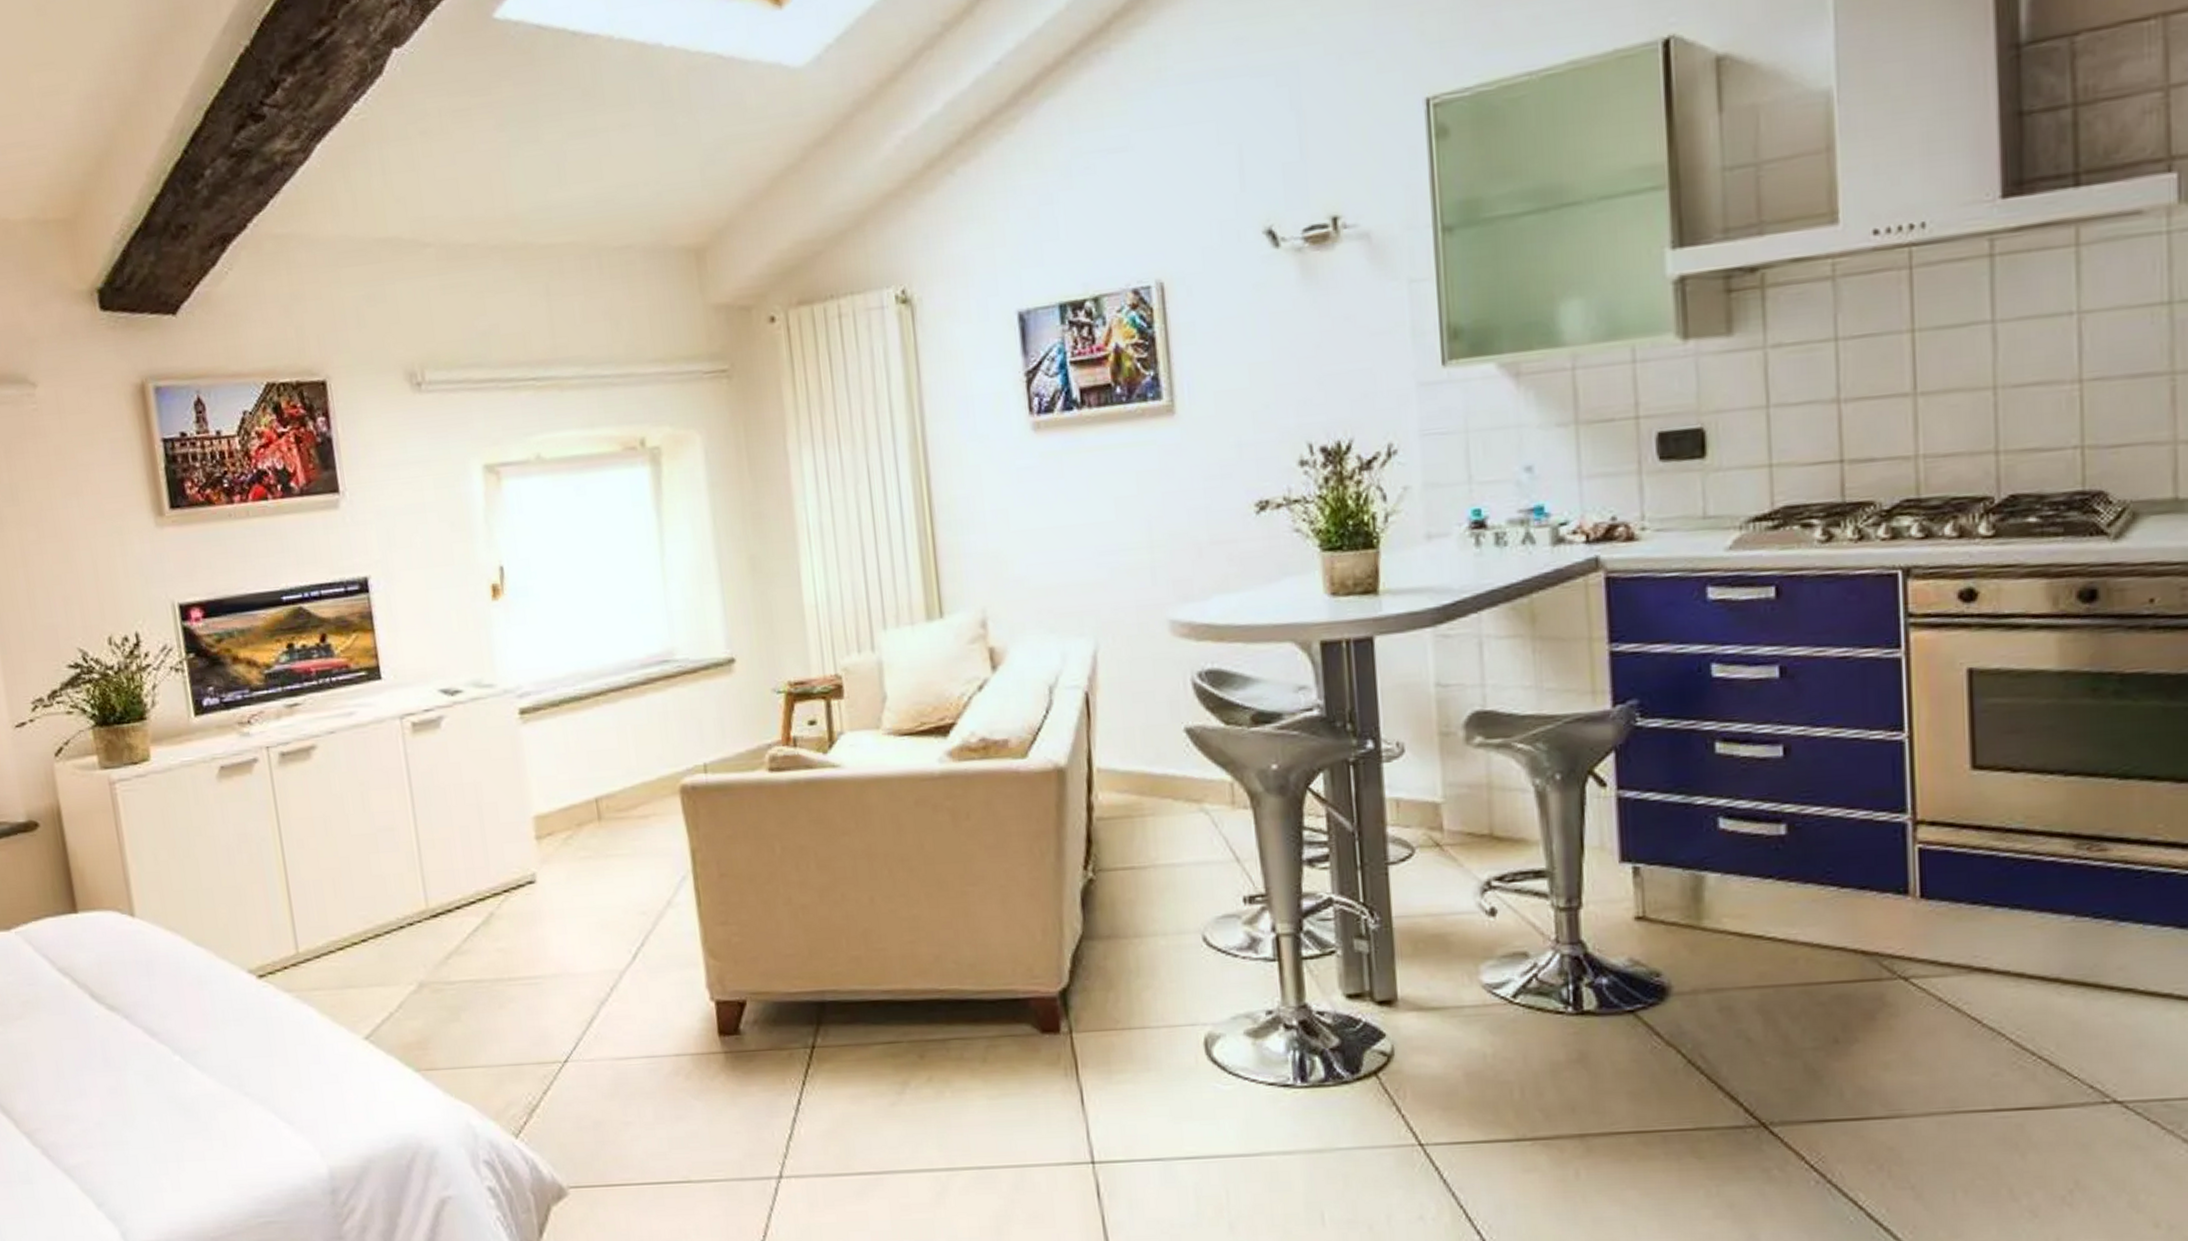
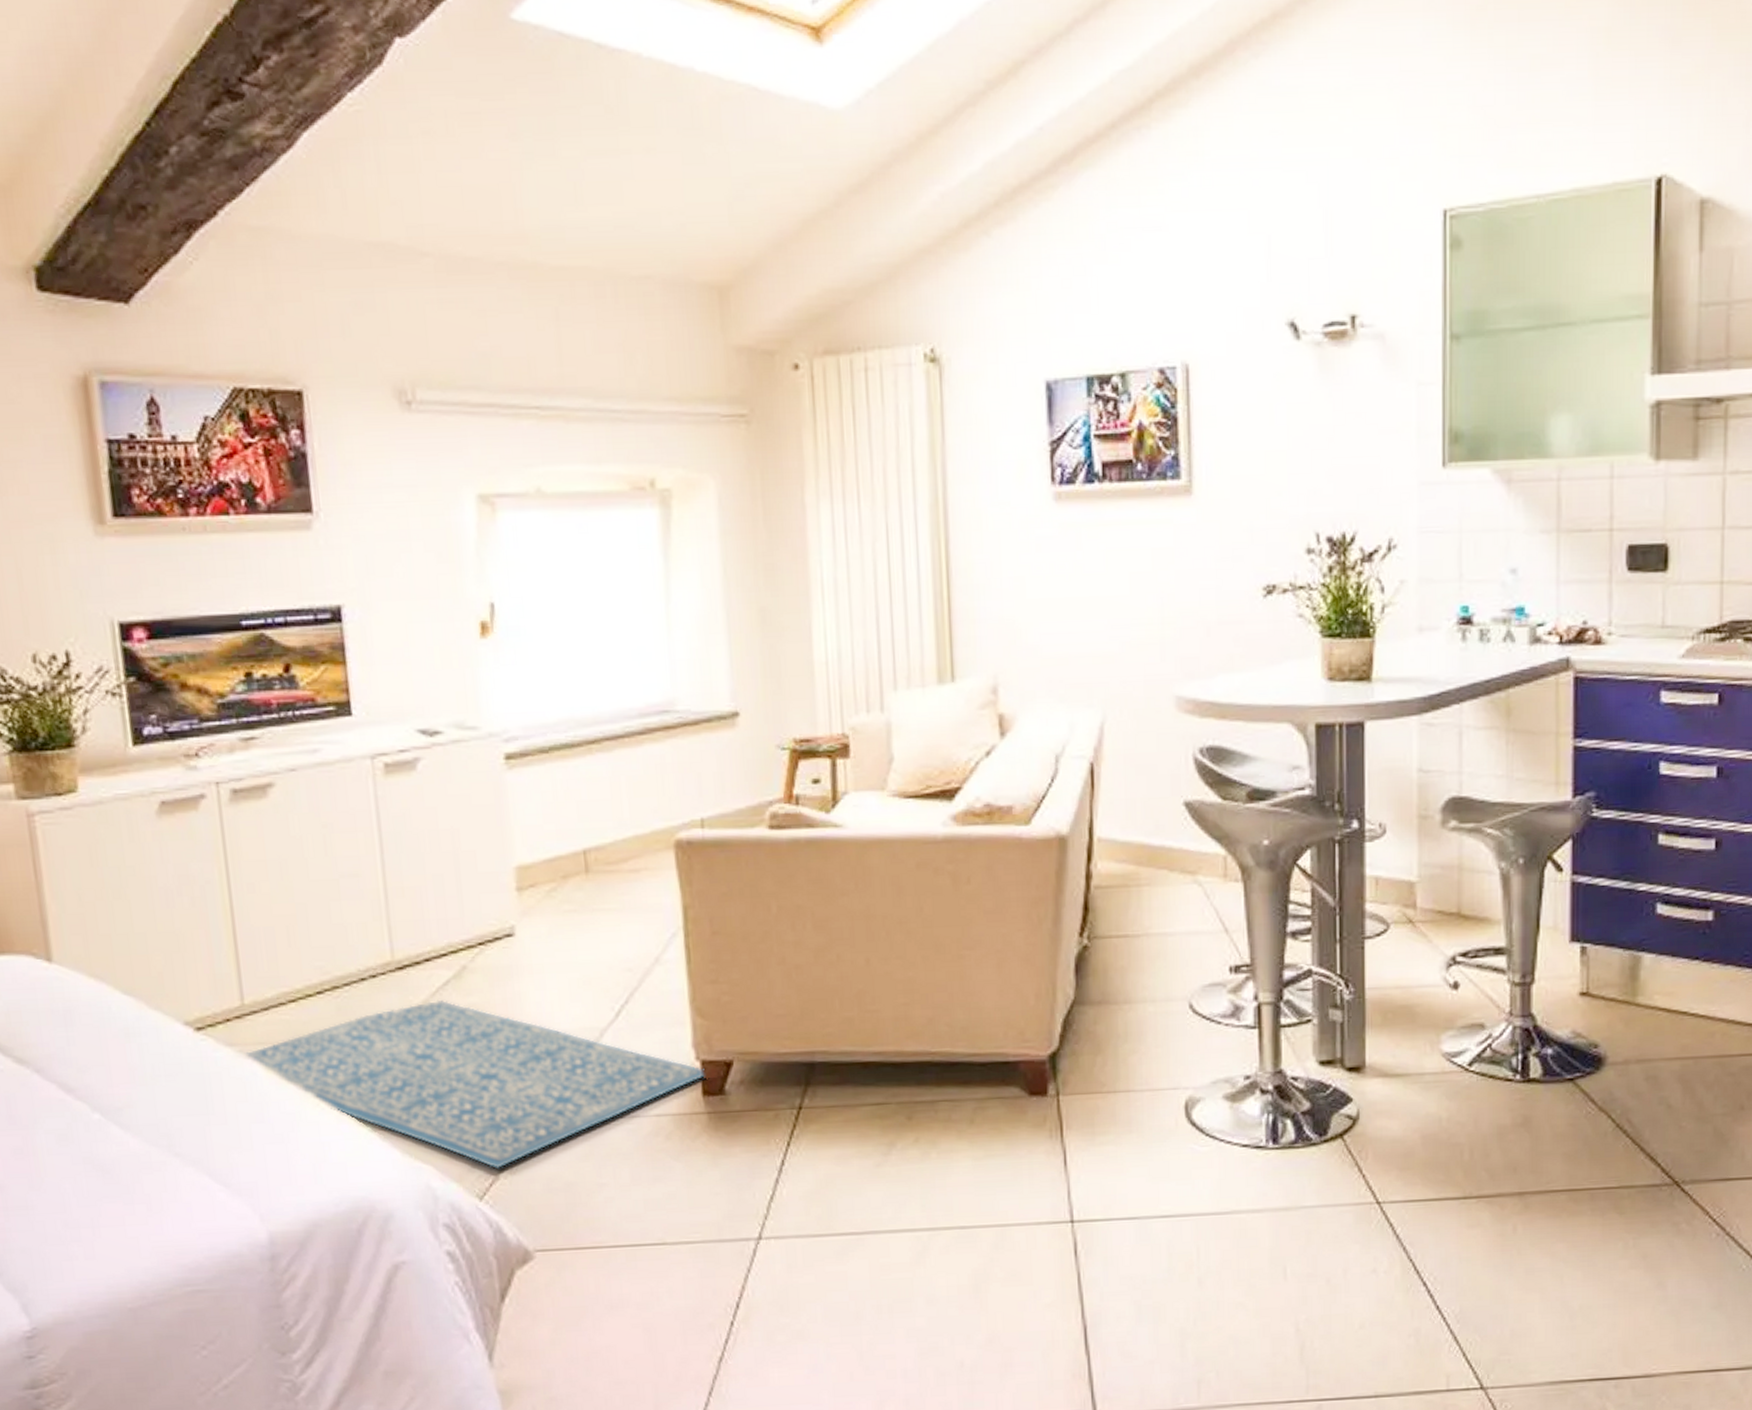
rug: none [302,945,721,1108] -> present [245,999,706,1170]

